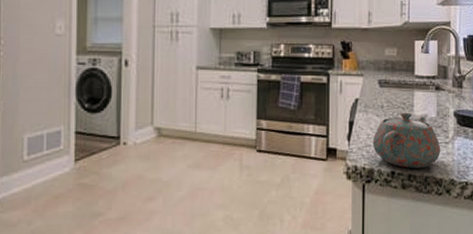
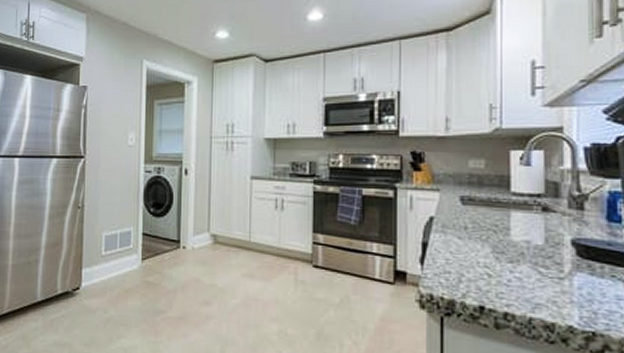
teapot: present [372,112,441,168] -> none [453,236,552,306]

